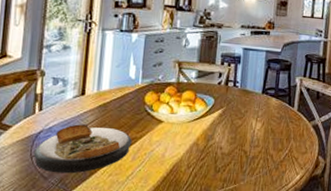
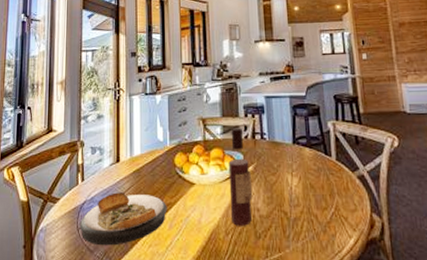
wine bottle: none [195,74,220,161] -> present [228,128,253,226]

